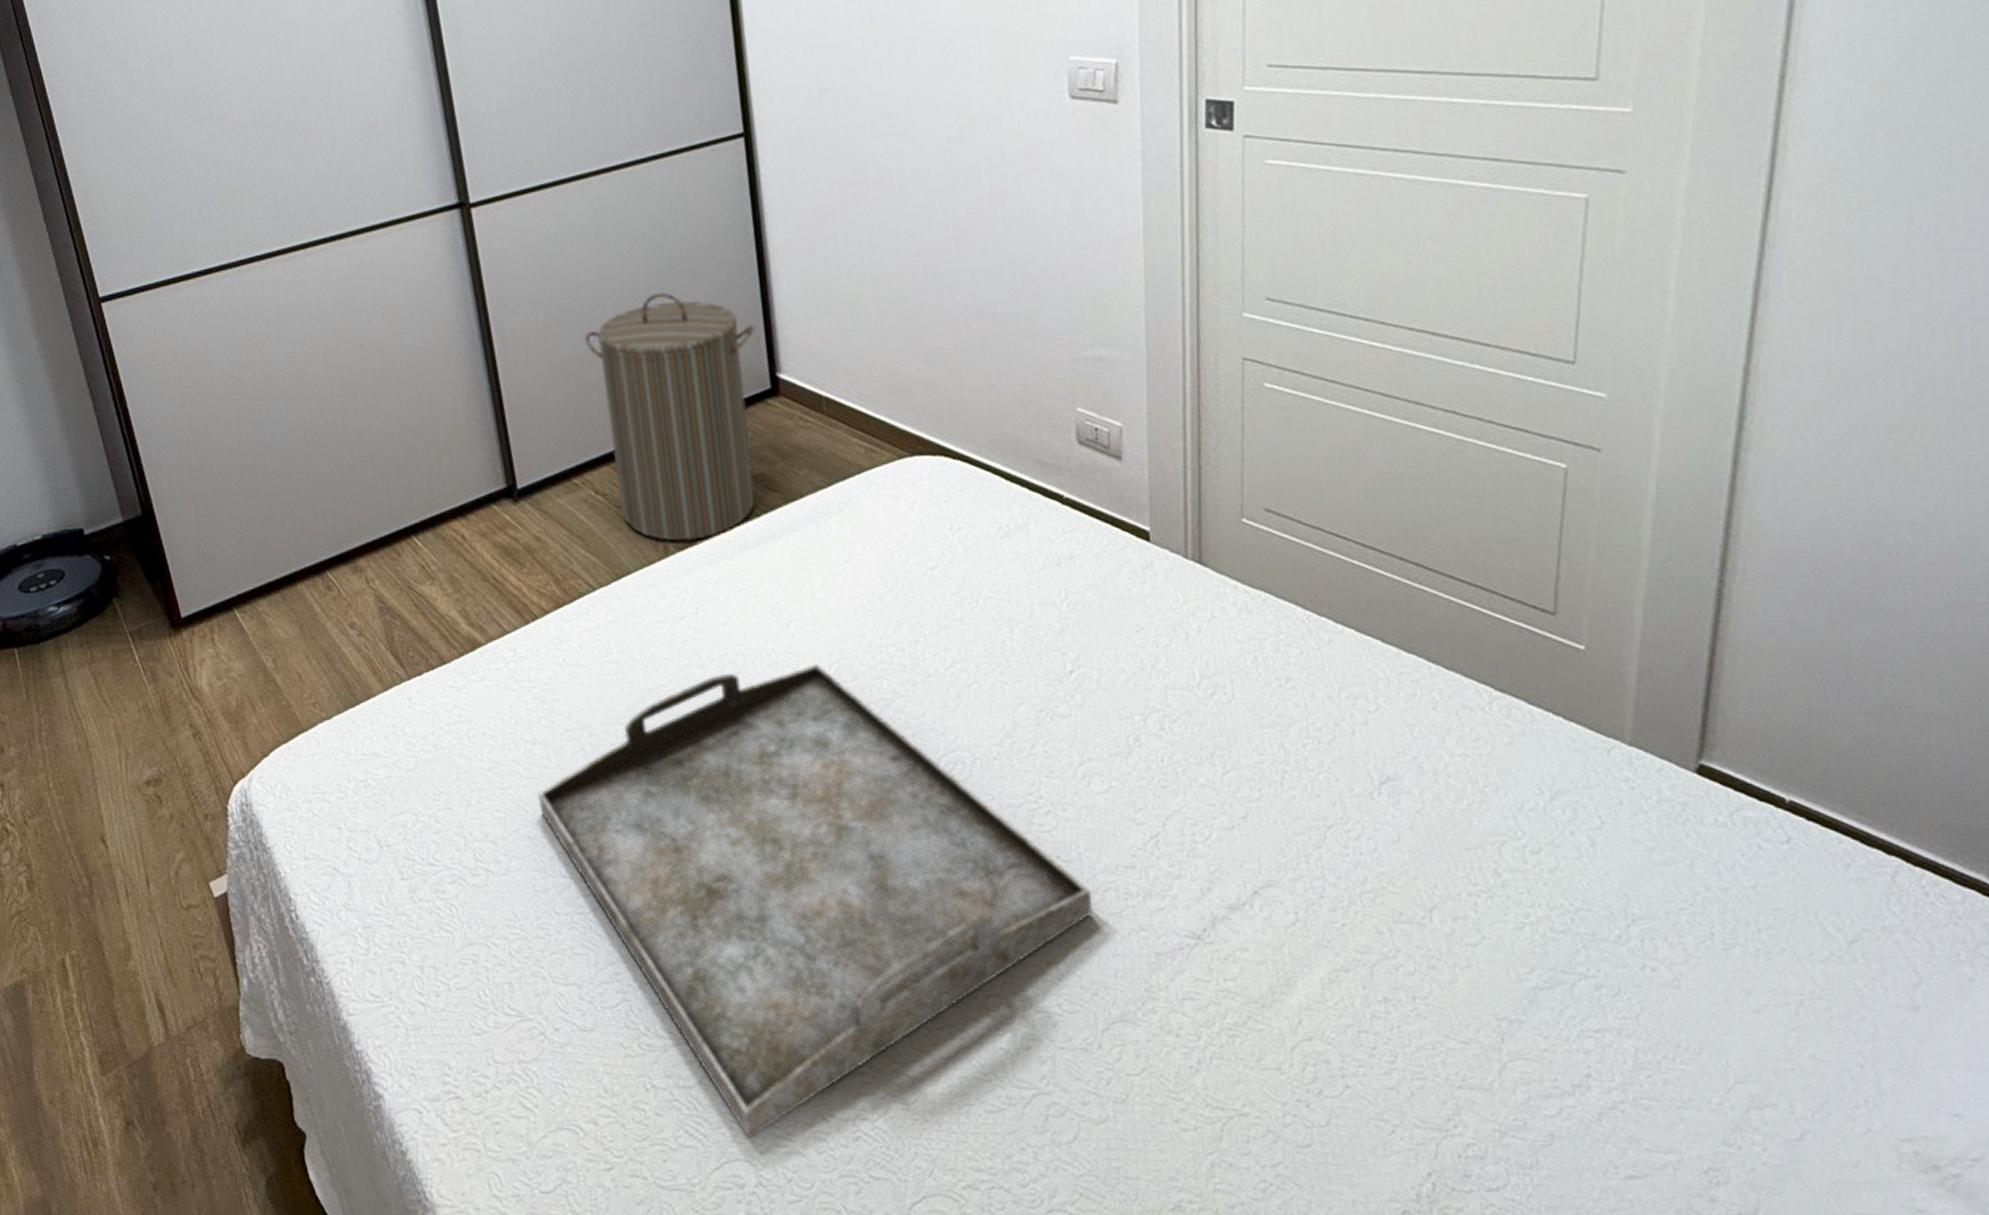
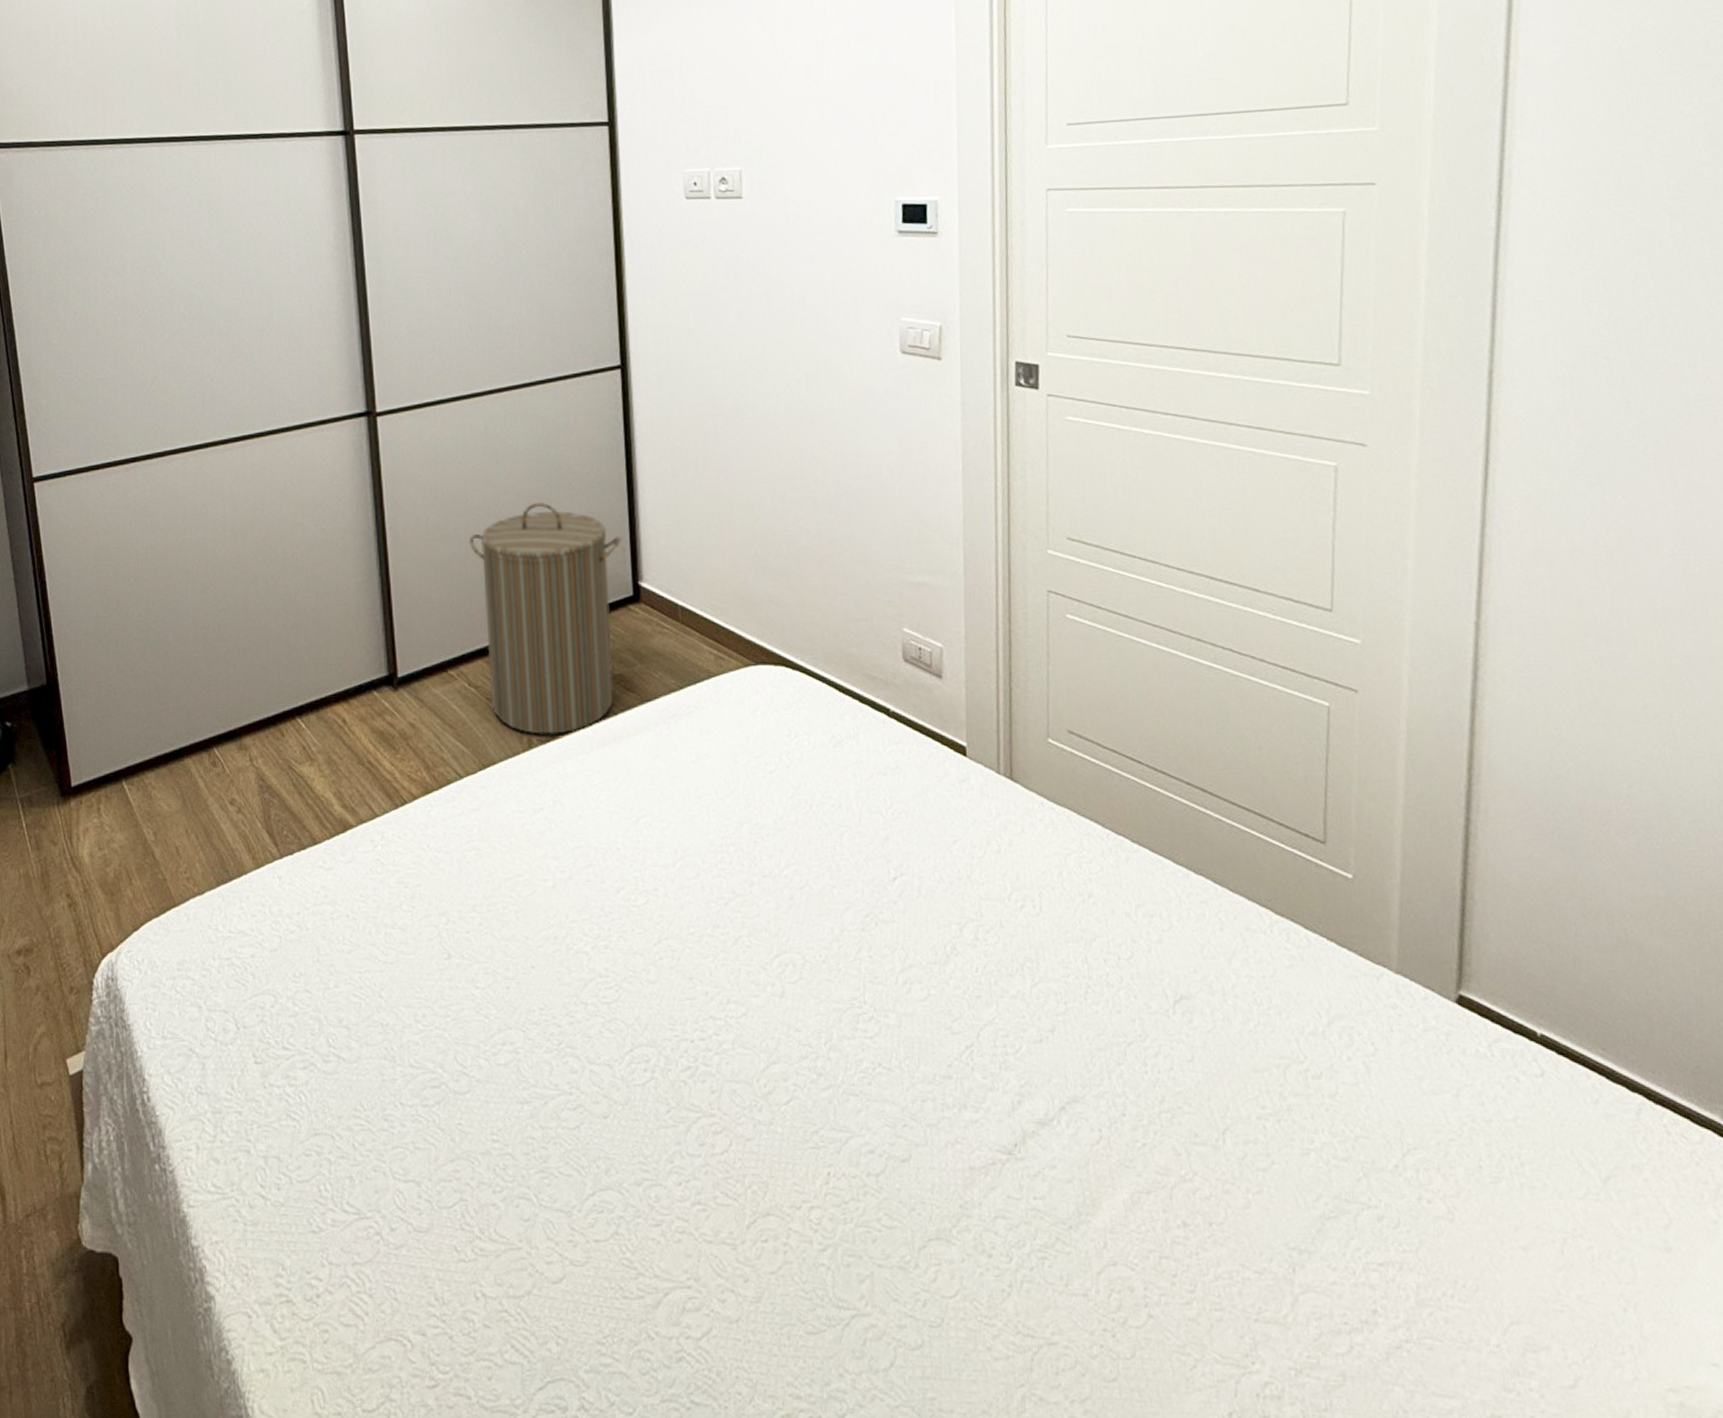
serving tray: present [537,664,1092,1139] -> none [392,860,911,1356]

